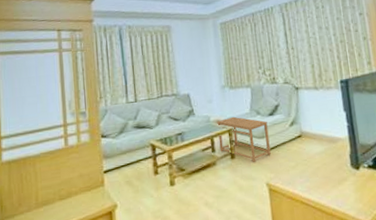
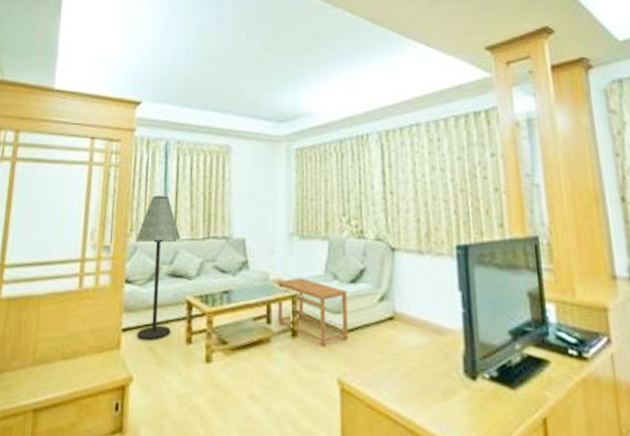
floor lamp: none [105,69,142,178] -> present [135,195,182,341]

